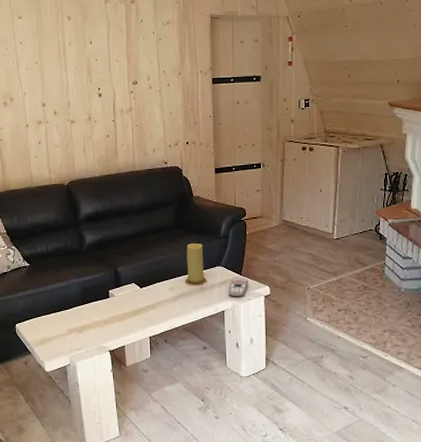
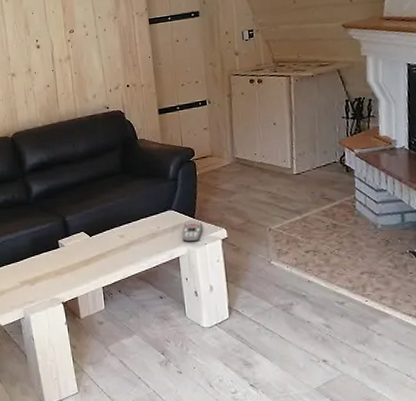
candle: present [184,243,208,285] -> none [134,187,159,232]

